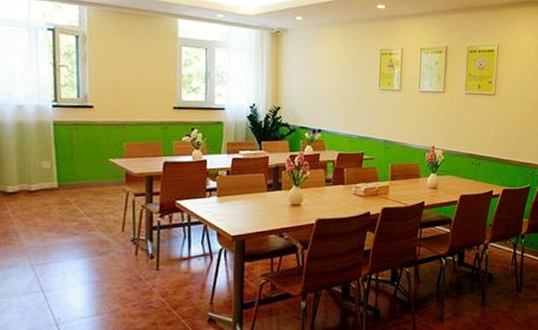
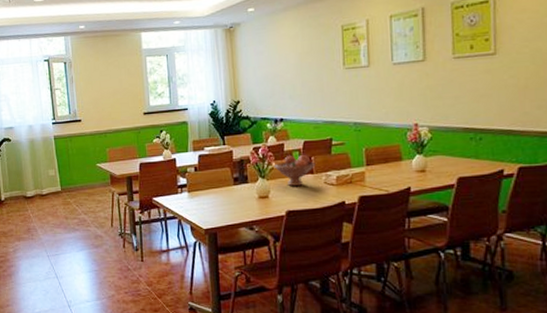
fruit bowl: none [308,166,347,195] -> present [273,155,316,186]

